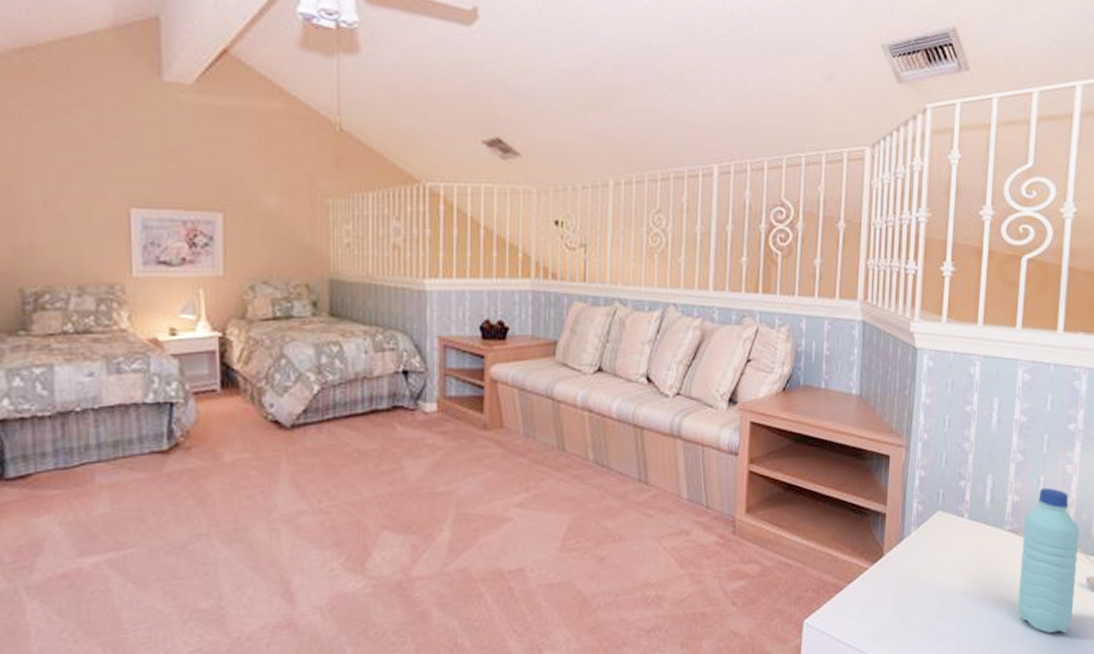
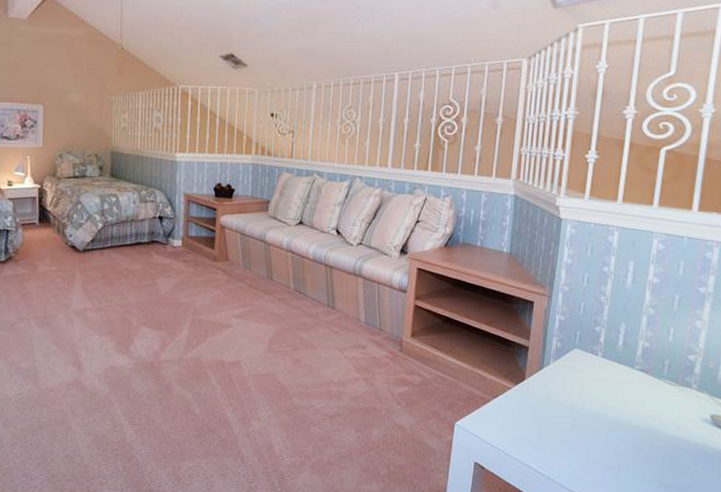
water bottle: present [1018,487,1080,634] -> none [644,338,706,458]

